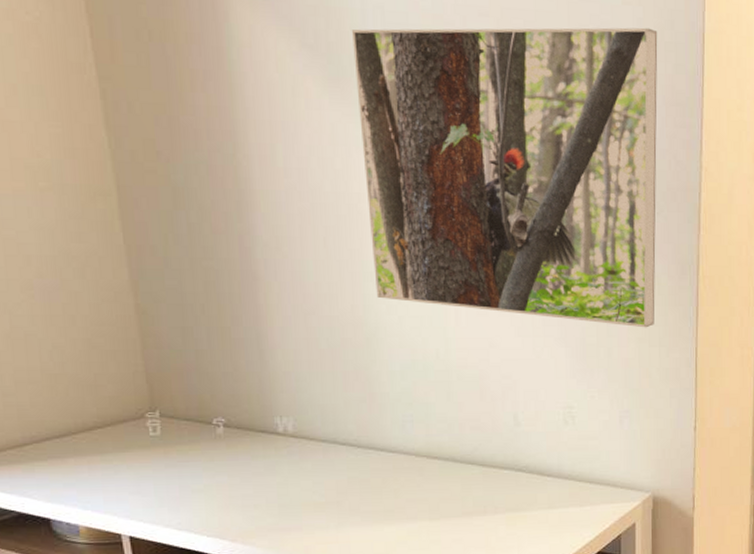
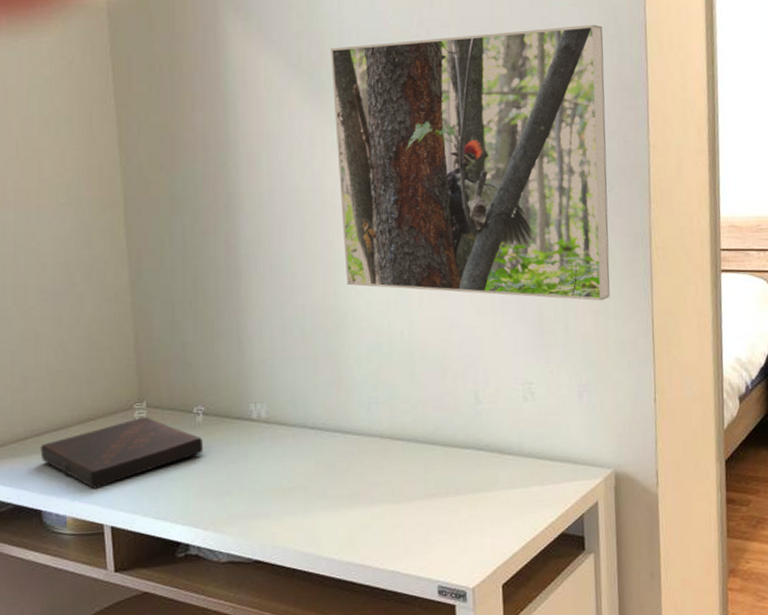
book: none [42,426,227,499] -> present [40,416,204,489]

